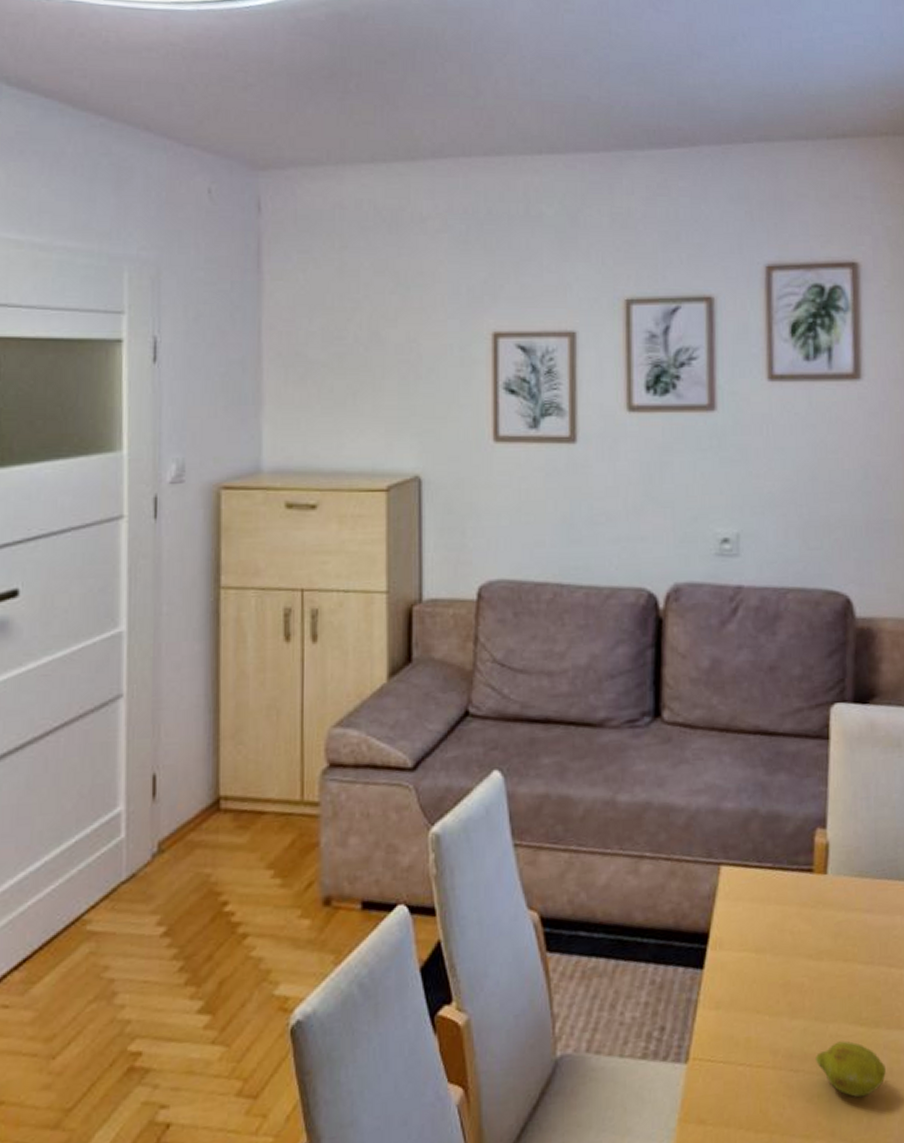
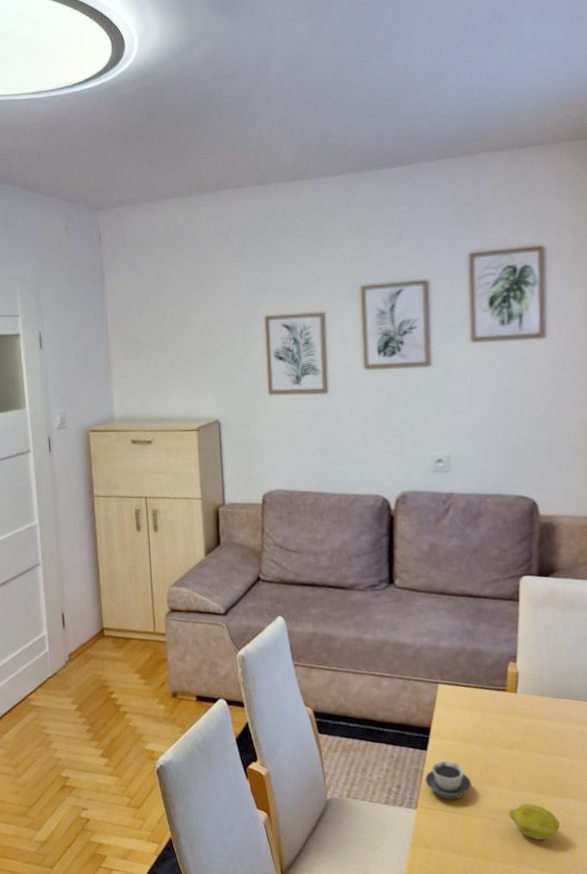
cup: none [701,983,766,1045] -> present [425,761,472,800]

